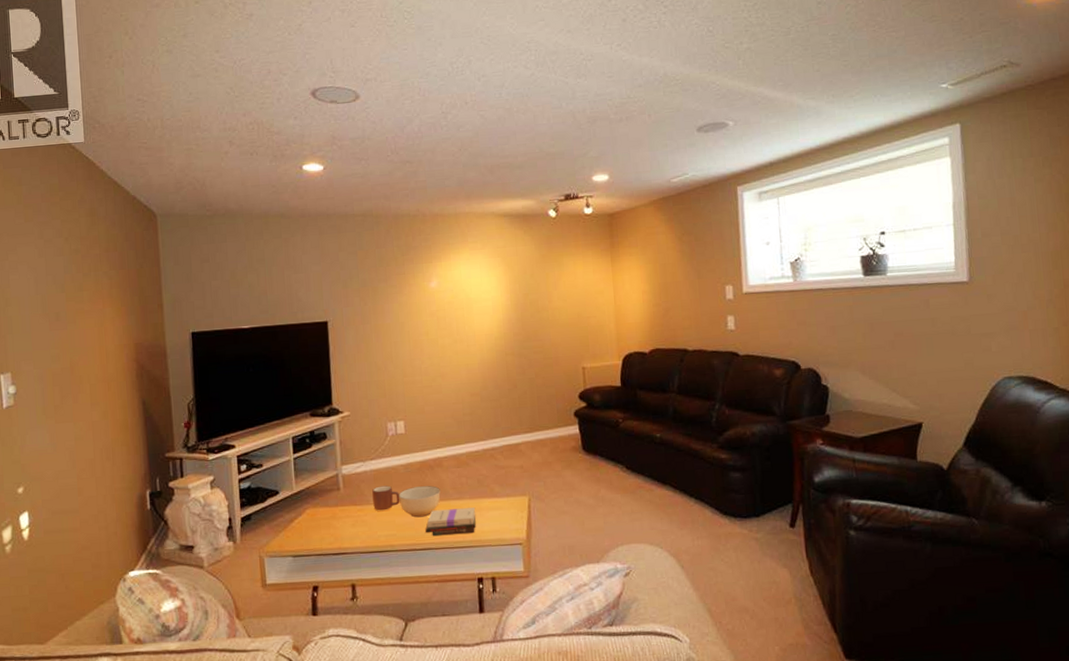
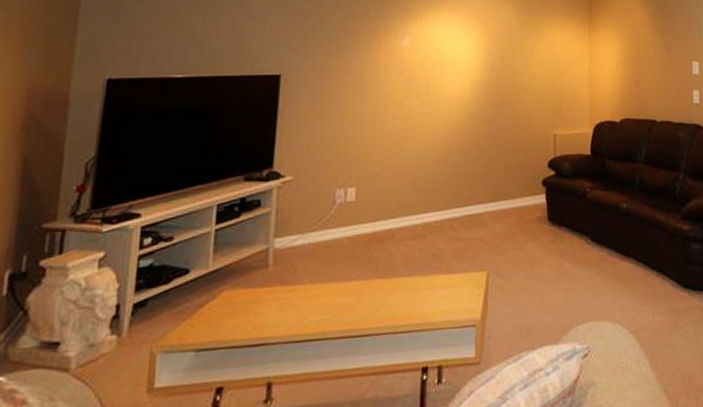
mug: present [372,485,400,512] -> none [307,261,341,293]
bowl: present [398,485,441,518] -> none [339,260,390,299]
books: present [425,507,477,537] -> none [367,285,428,320]

